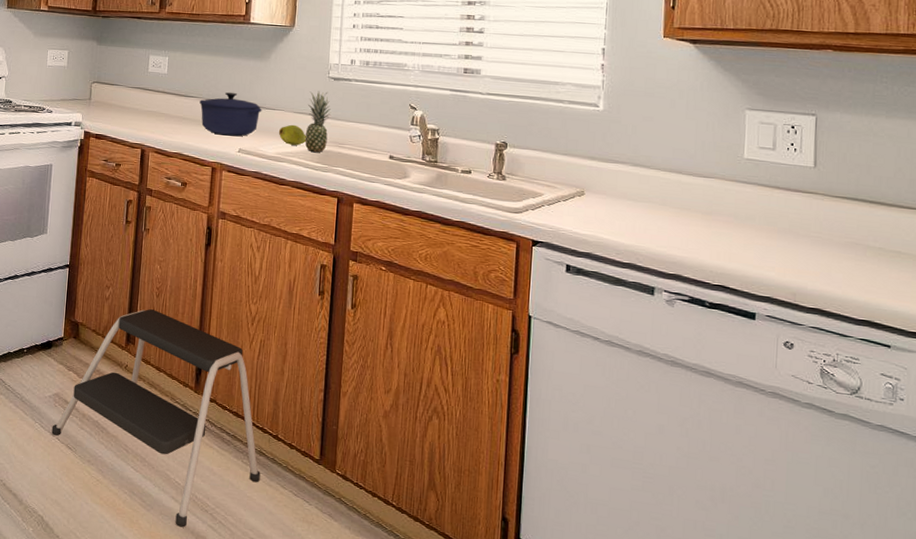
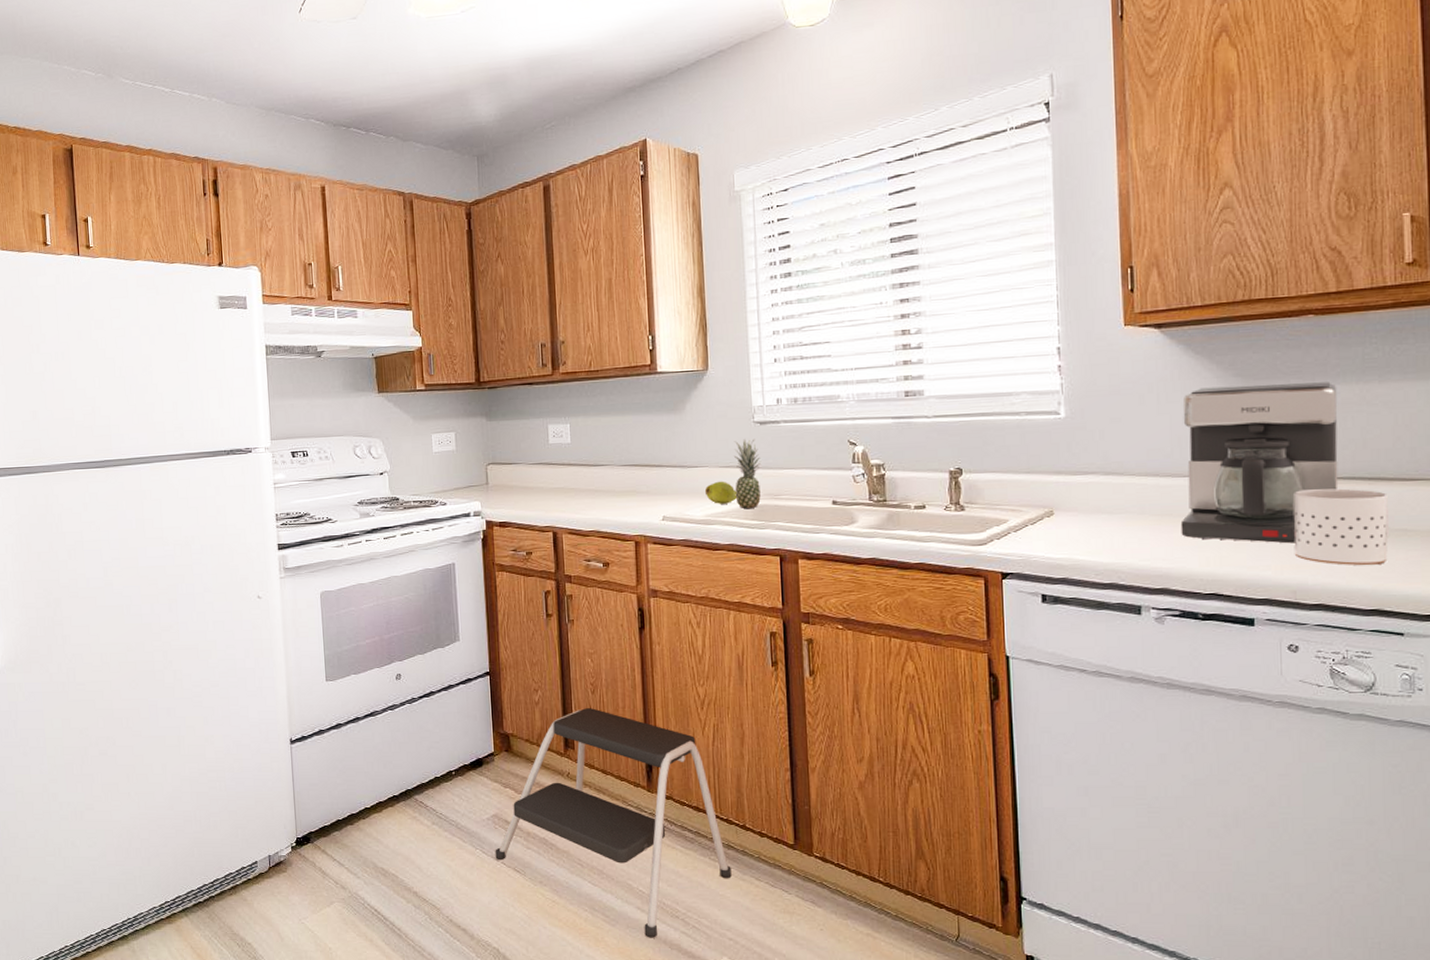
cooking pot: present [200,91,262,137] -> none [612,453,683,504]
coffee maker: none [696,101,848,251] -> present [1180,382,1339,544]
mug: none [797,203,886,280] -> present [1292,488,1390,566]

